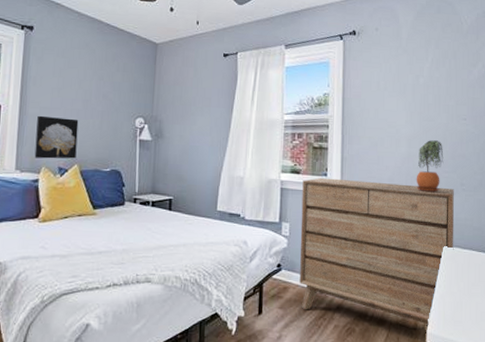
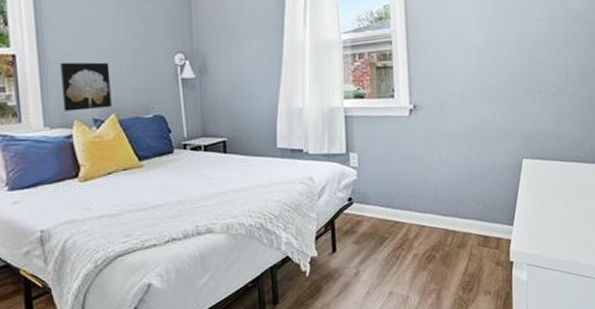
dresser: present [299,177,454,325] -> none [368,97,534,243]
potted plant: present [416,140,444,193] -> none [490,46,519,104]

